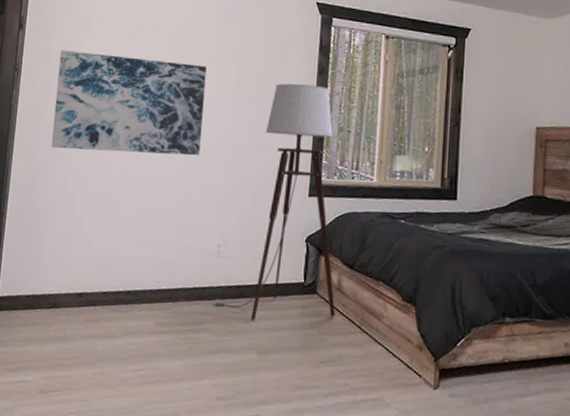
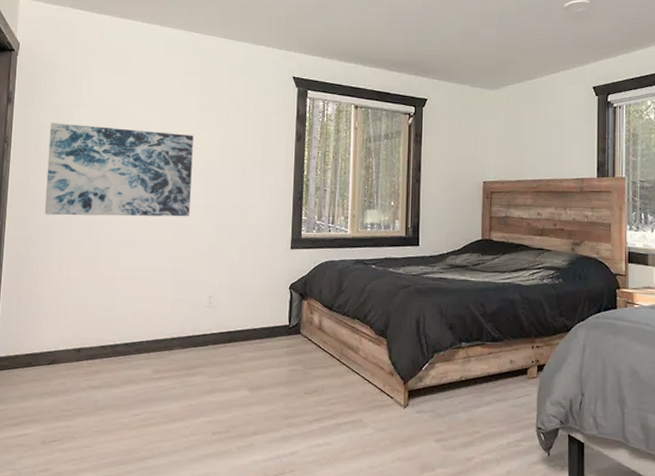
floor lamp: present [213,83,336,321] -> none [206,149,318,361]

